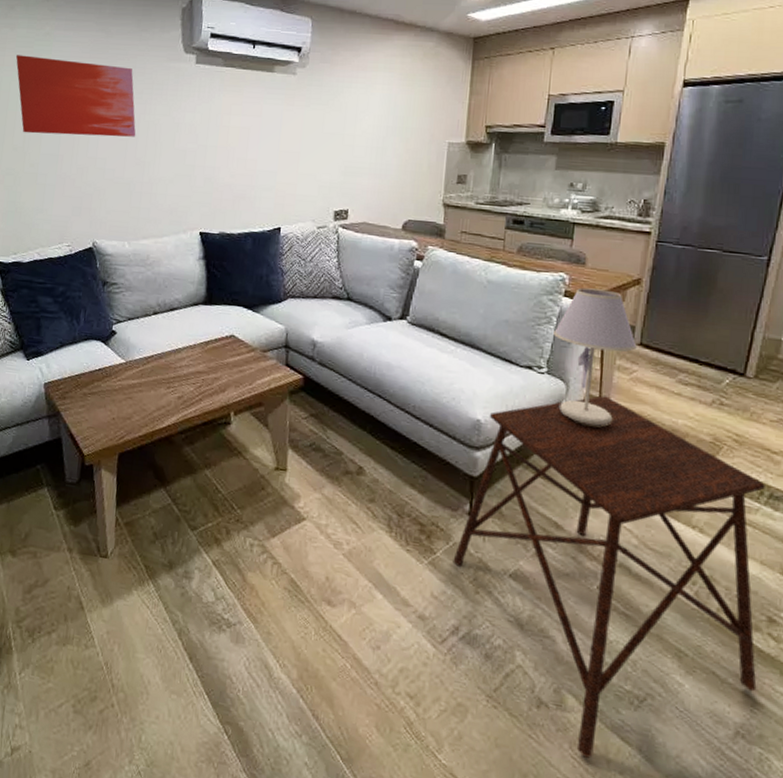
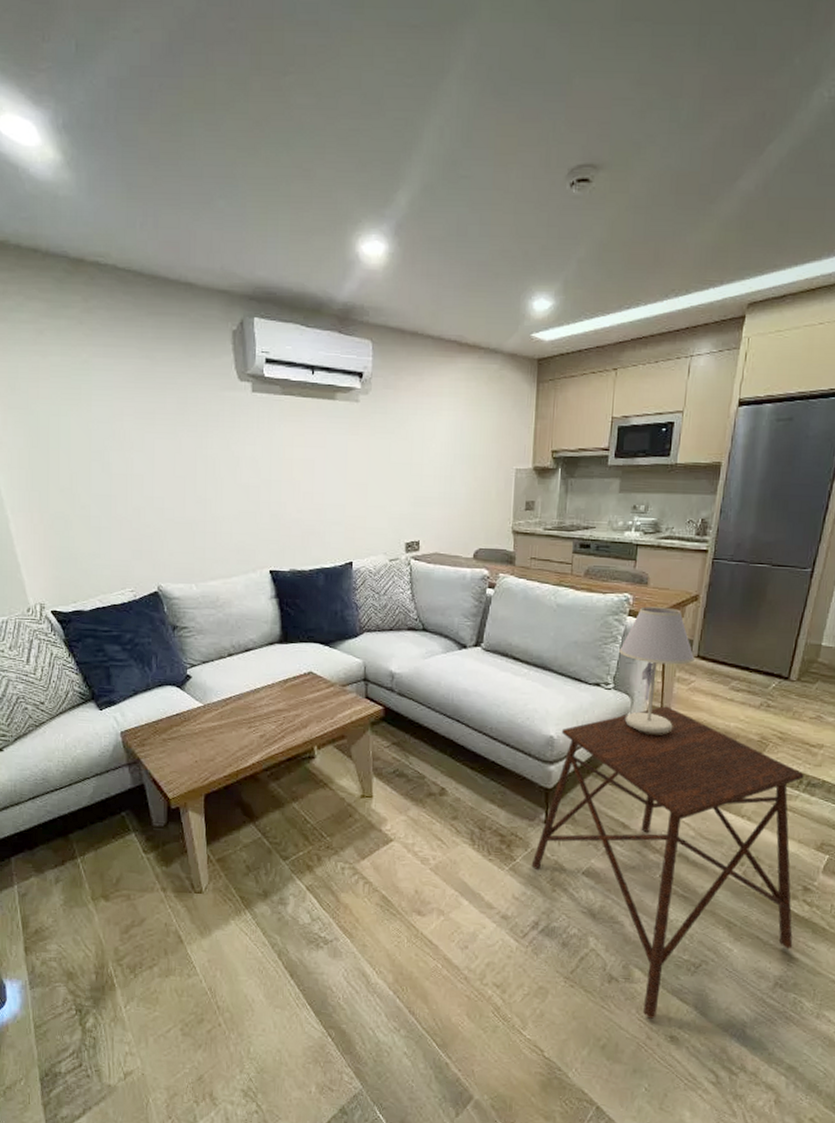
wall art: present [15,55,136,137] -> none [51,386,194,474]

